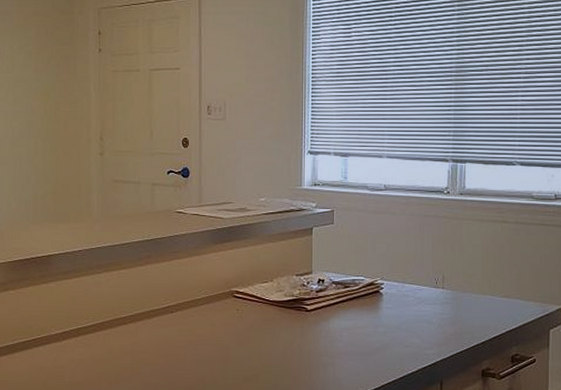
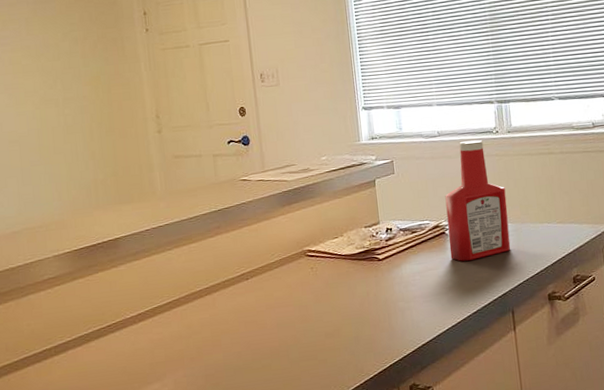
ketchup bottle: none [382,198,449,324] -> present [445,139,511,261]

